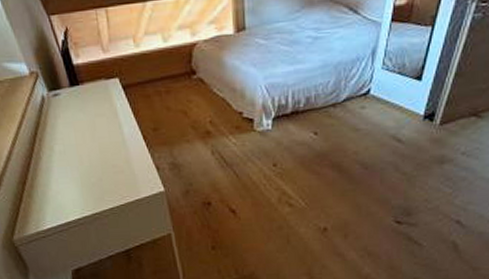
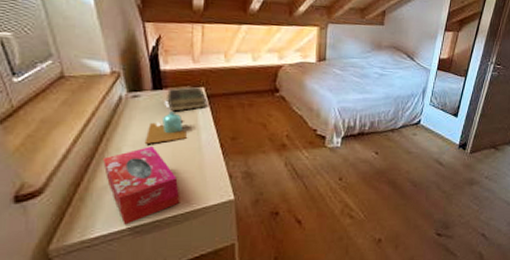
tissue box: none [40,142,114,218] -> present [103,145,180,225]
candle: none [72,96,110,141] -> present [144,100,187,144]
book: none [83,77,124,107] -> present [167,86,208,112]

